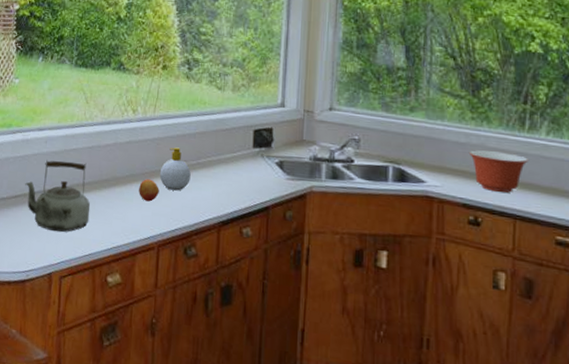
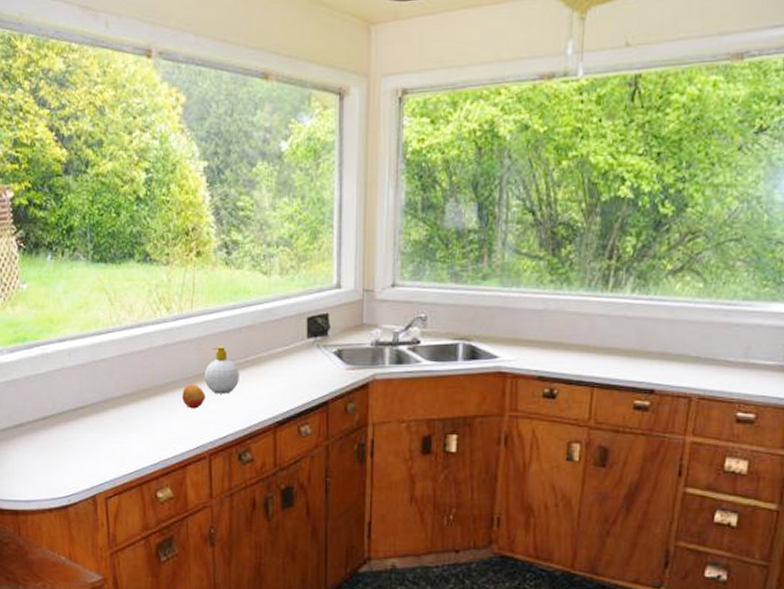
kettle: present [25,159,91,233] -> none [52,373,130,452]
mixing bowl: present [468,150,528,193] -> none [546,316,610,360]

